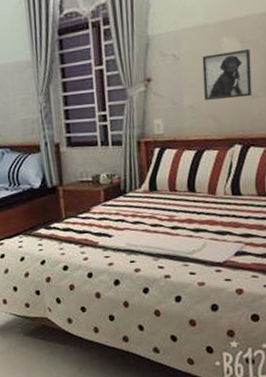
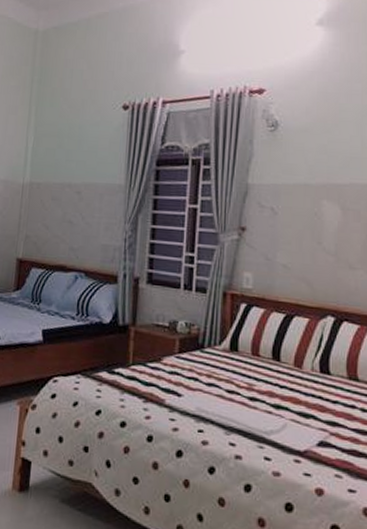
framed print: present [202,48,252,100] -> none [300,214,351,267]

